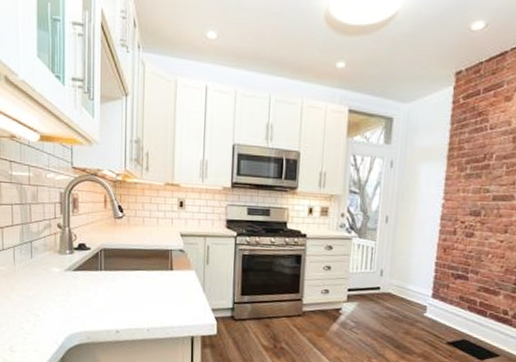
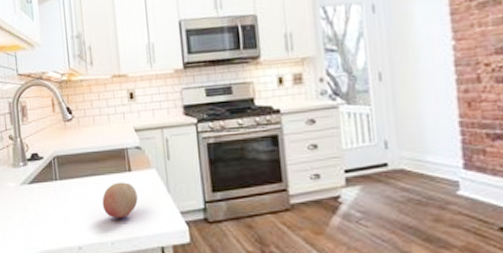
fruit: none [143,278,176,310] -> present [102,182,138,219]

